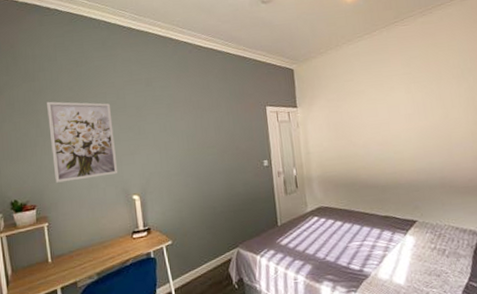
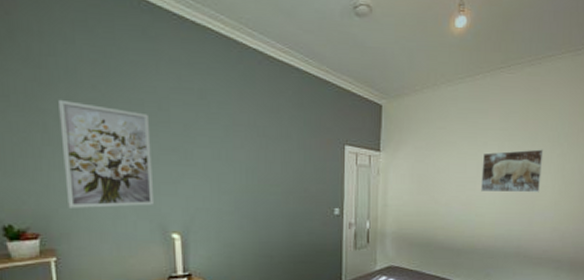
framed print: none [391,86,454,131] -> present [481,149,544,193]

